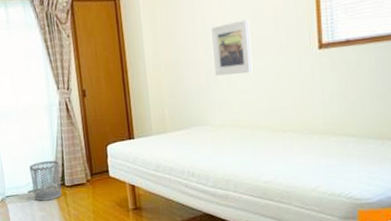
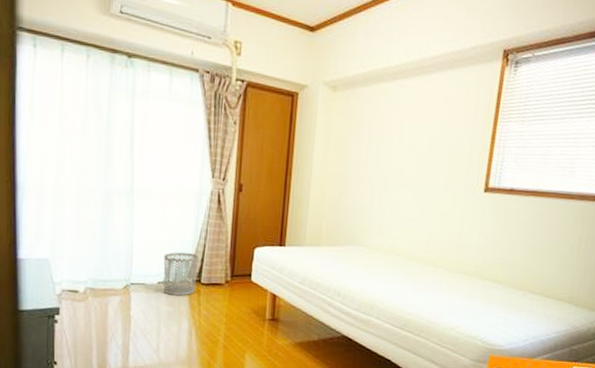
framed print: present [212,19,253,76] -> none [381,146,424,202]

